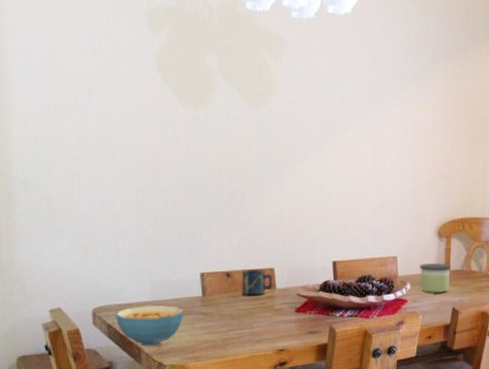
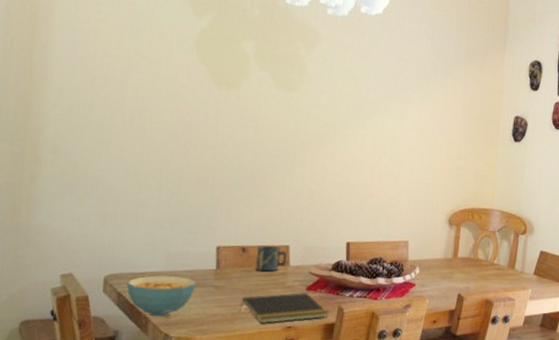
notepad: none [230,314,320,347] -> present [239,292,329,323]
candle: present [420,262,451,294] -> none [429,249,459,280]

